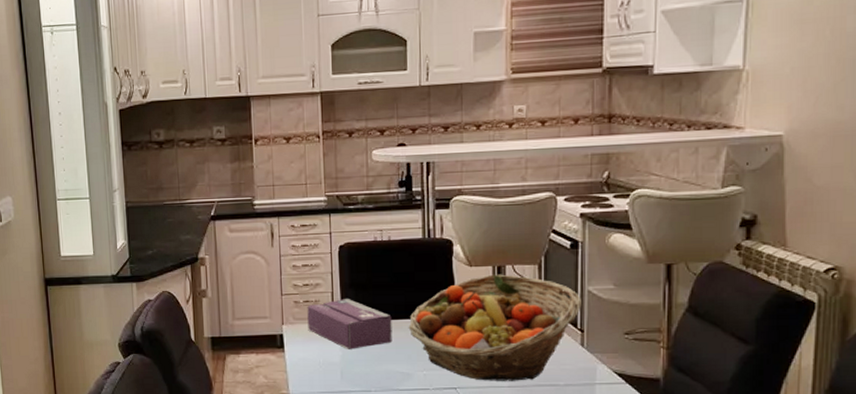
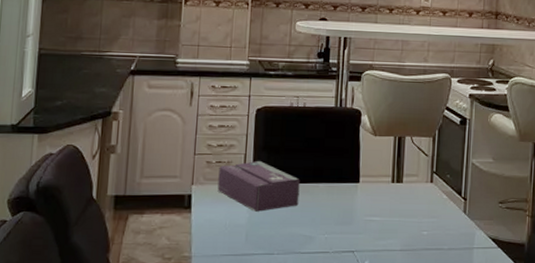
fruit basket: present [408,274,581,381] -> none [314,144,466,245]

